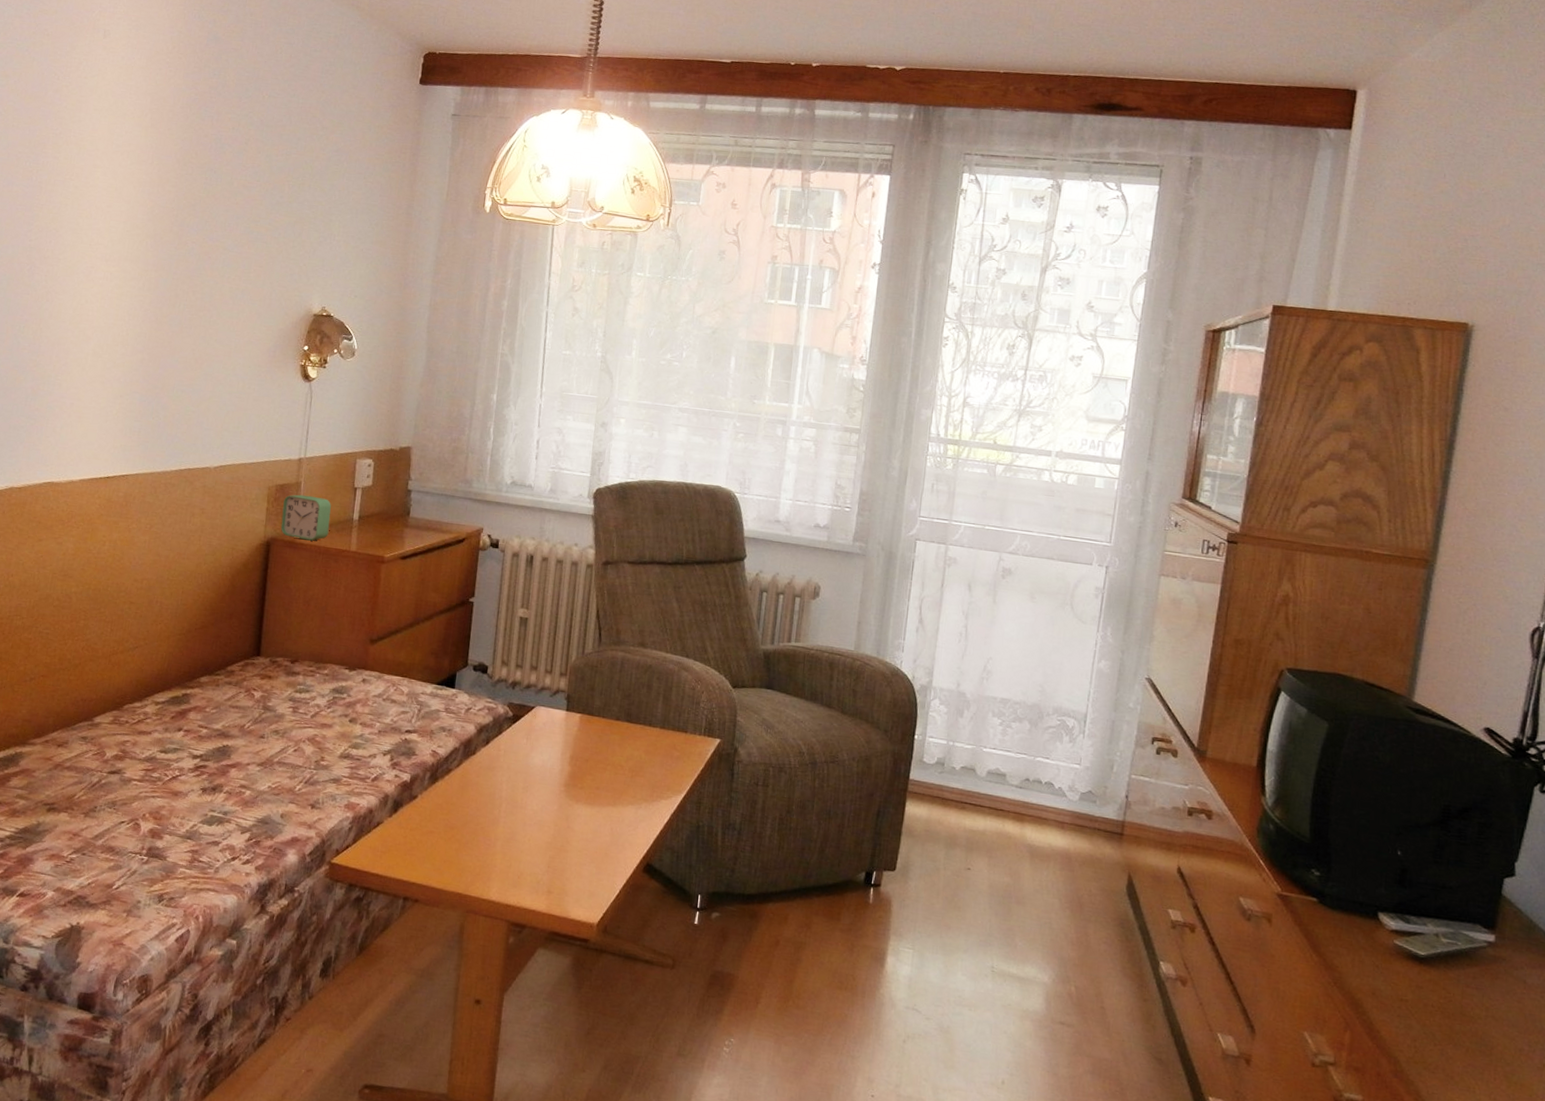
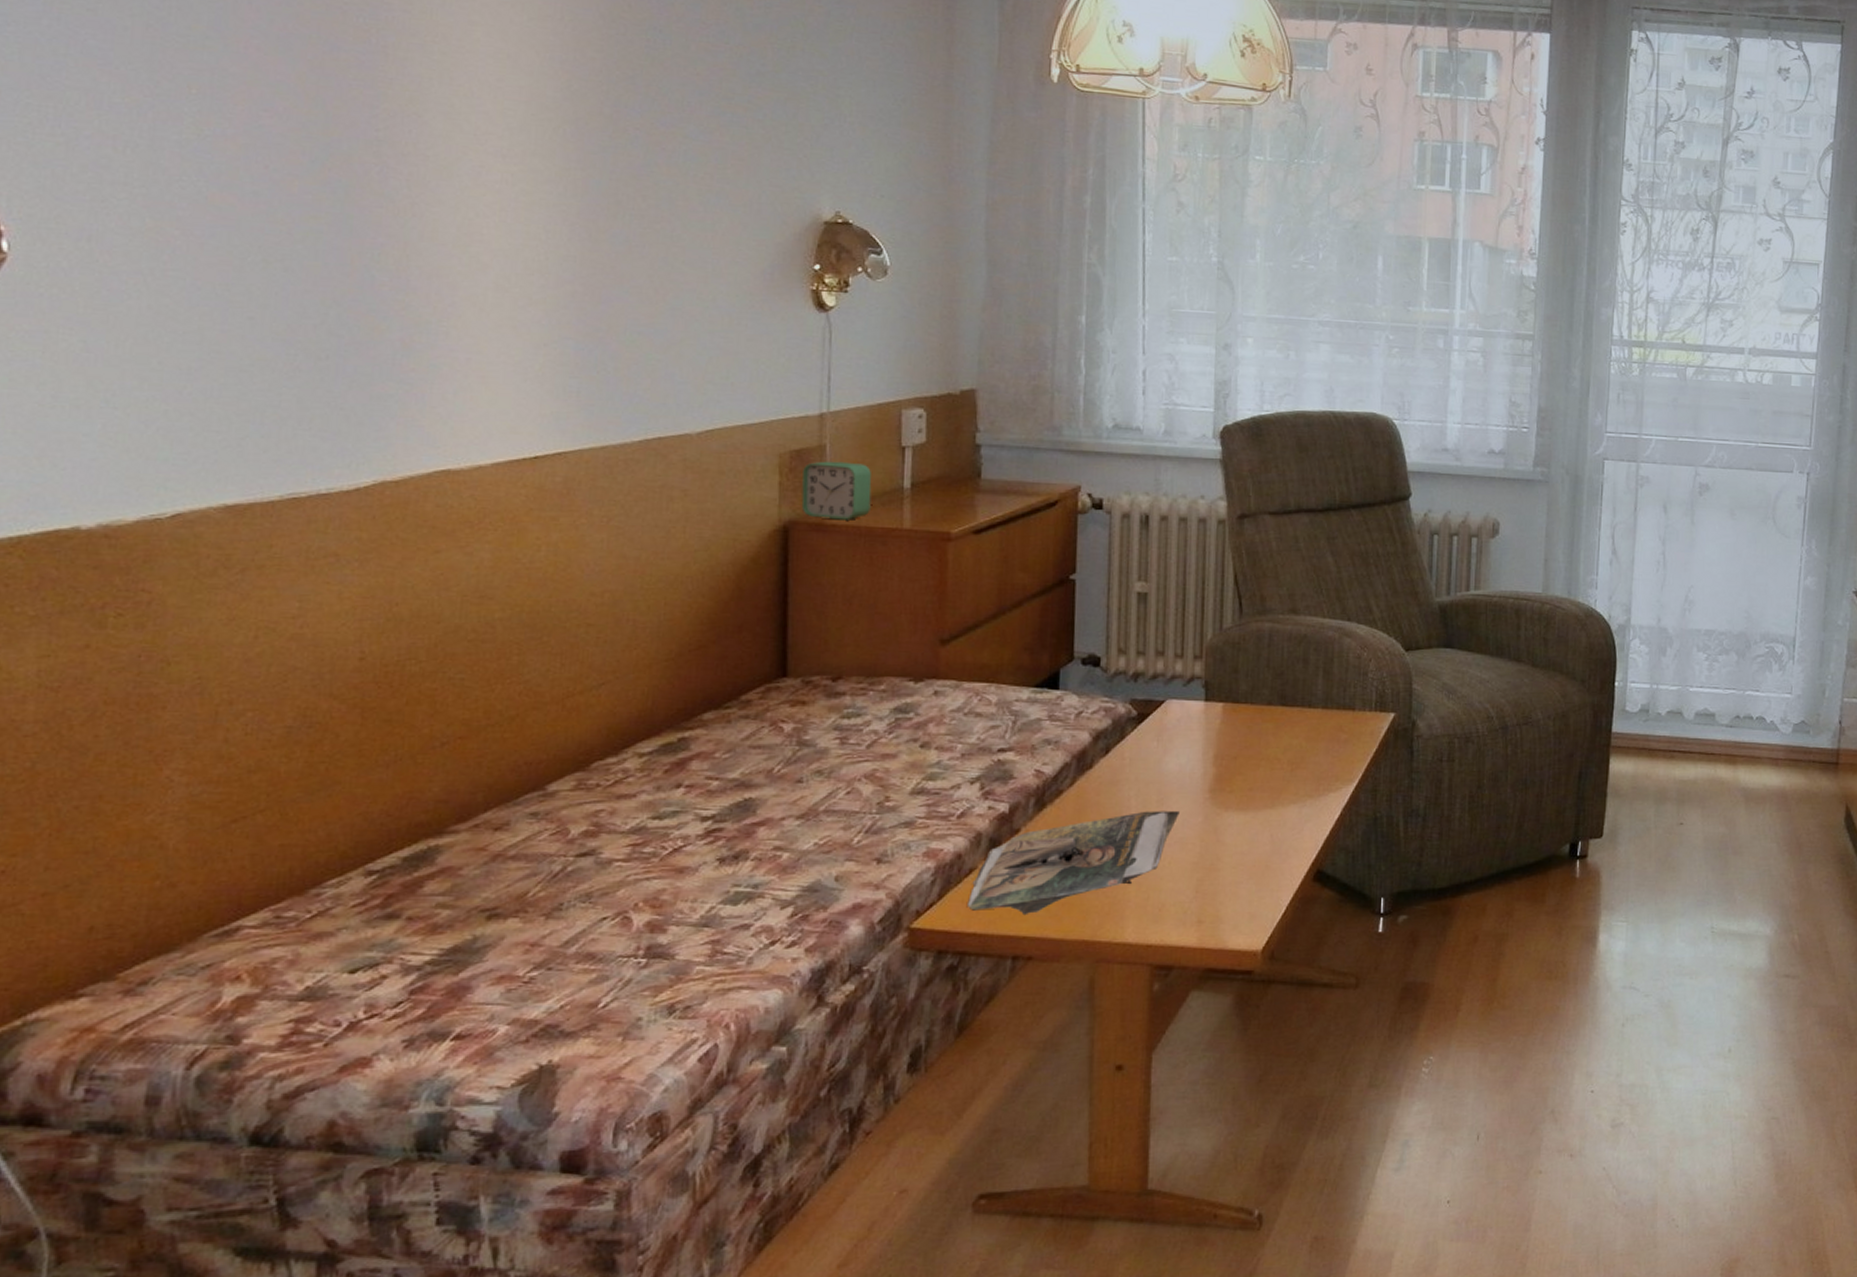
magazine: none [374,794,540,866] -> present [968,810,1180,916]

